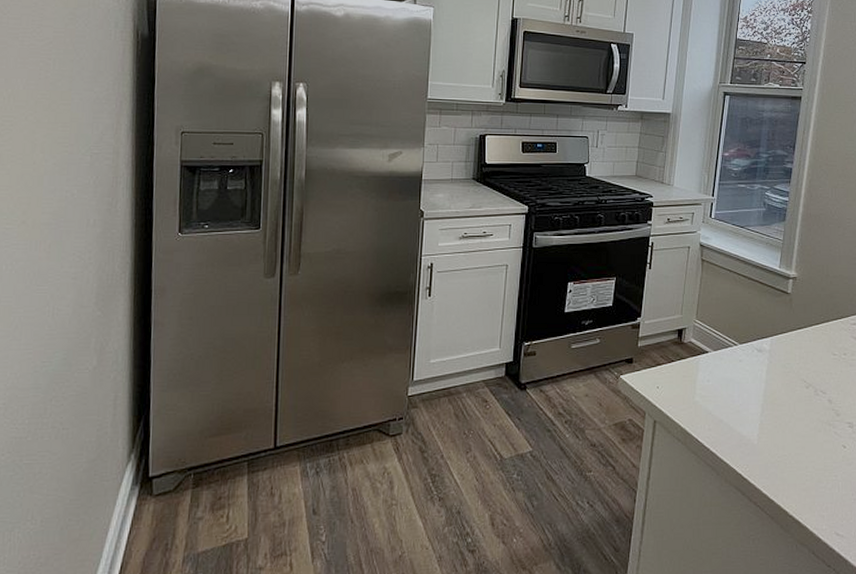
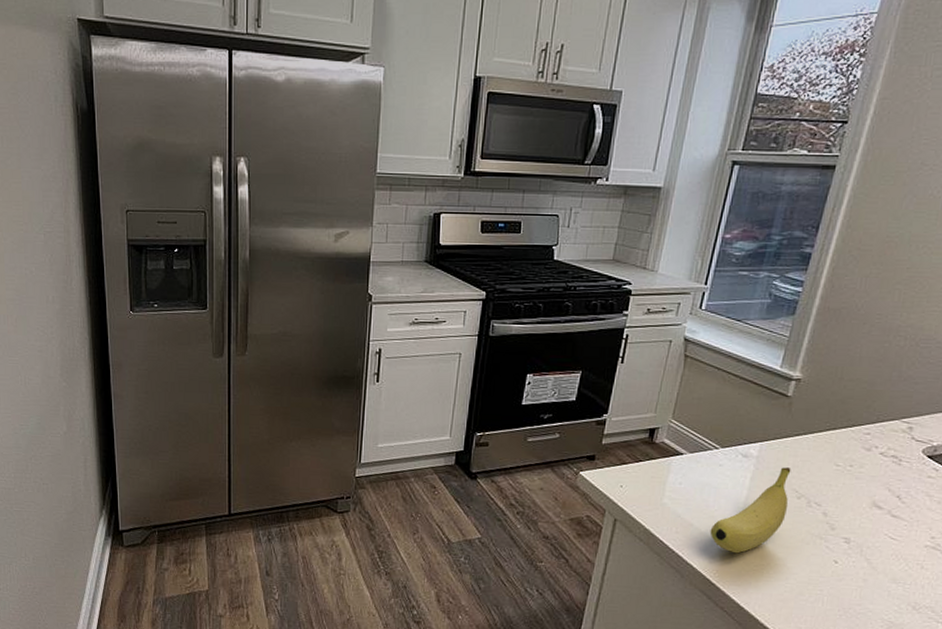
fruit: none [737,359,800,446] -> present [710,467,791,554]

